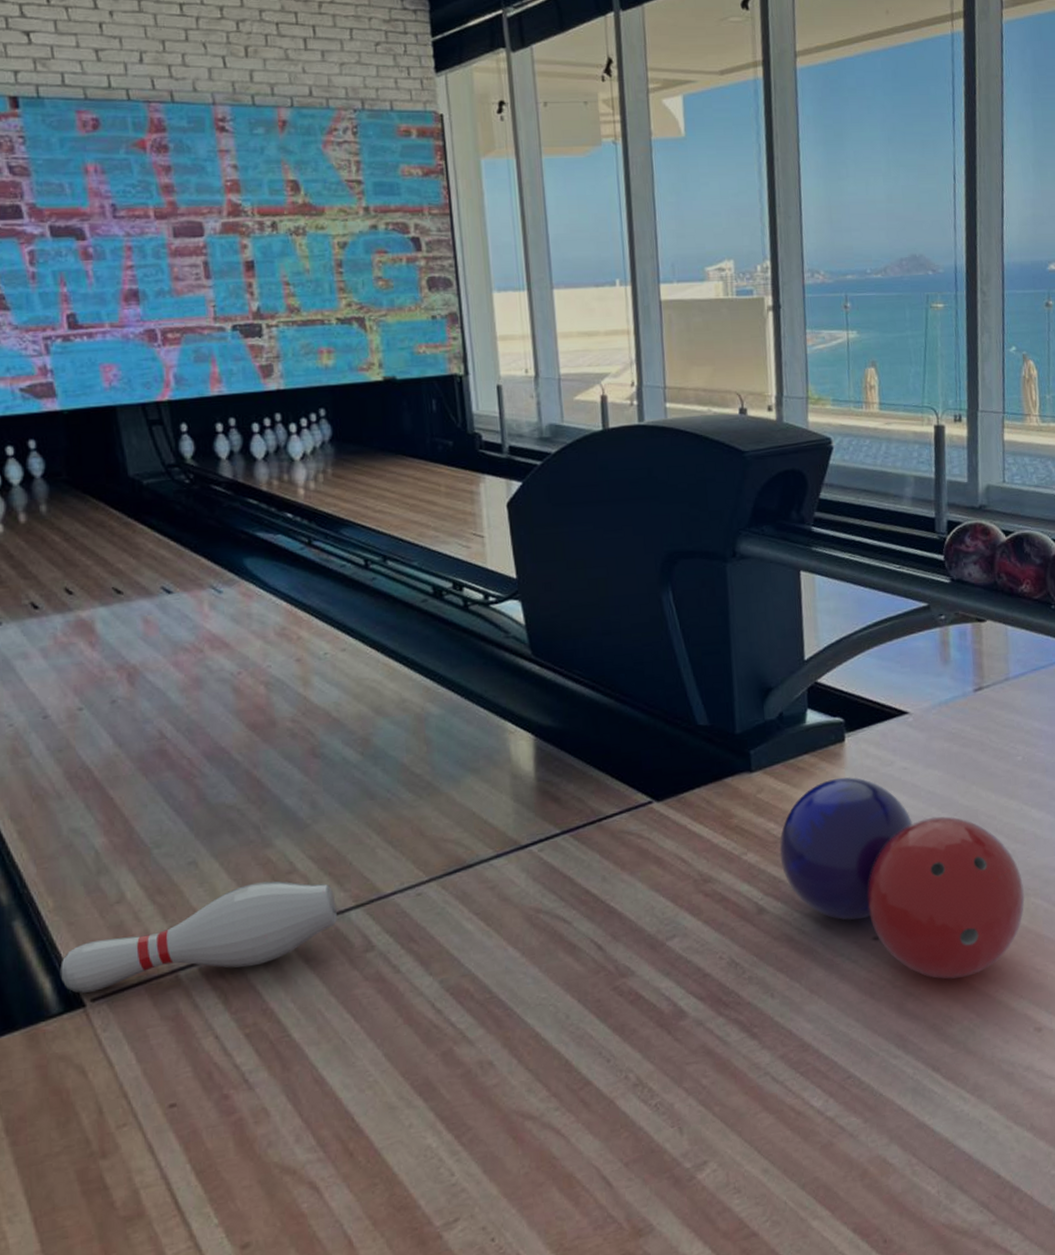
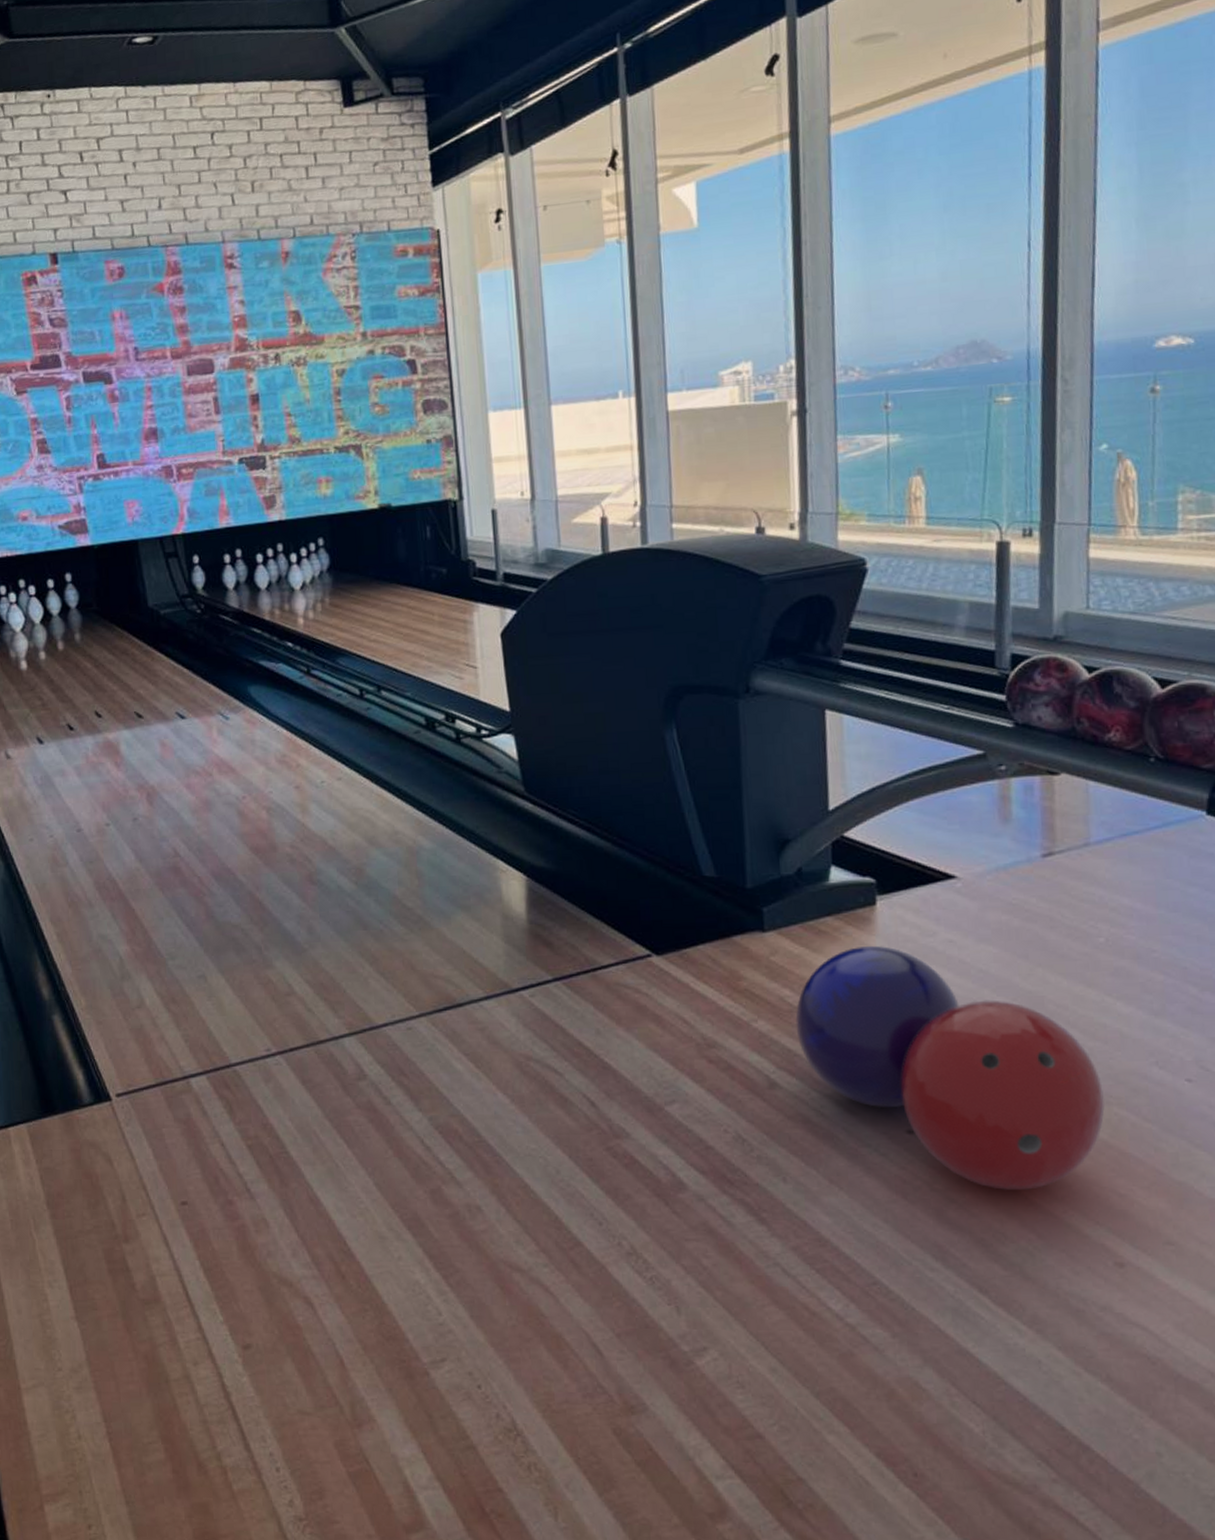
bowling pin: present [59,881,337,994] -> none [90,1001,332,1088]

